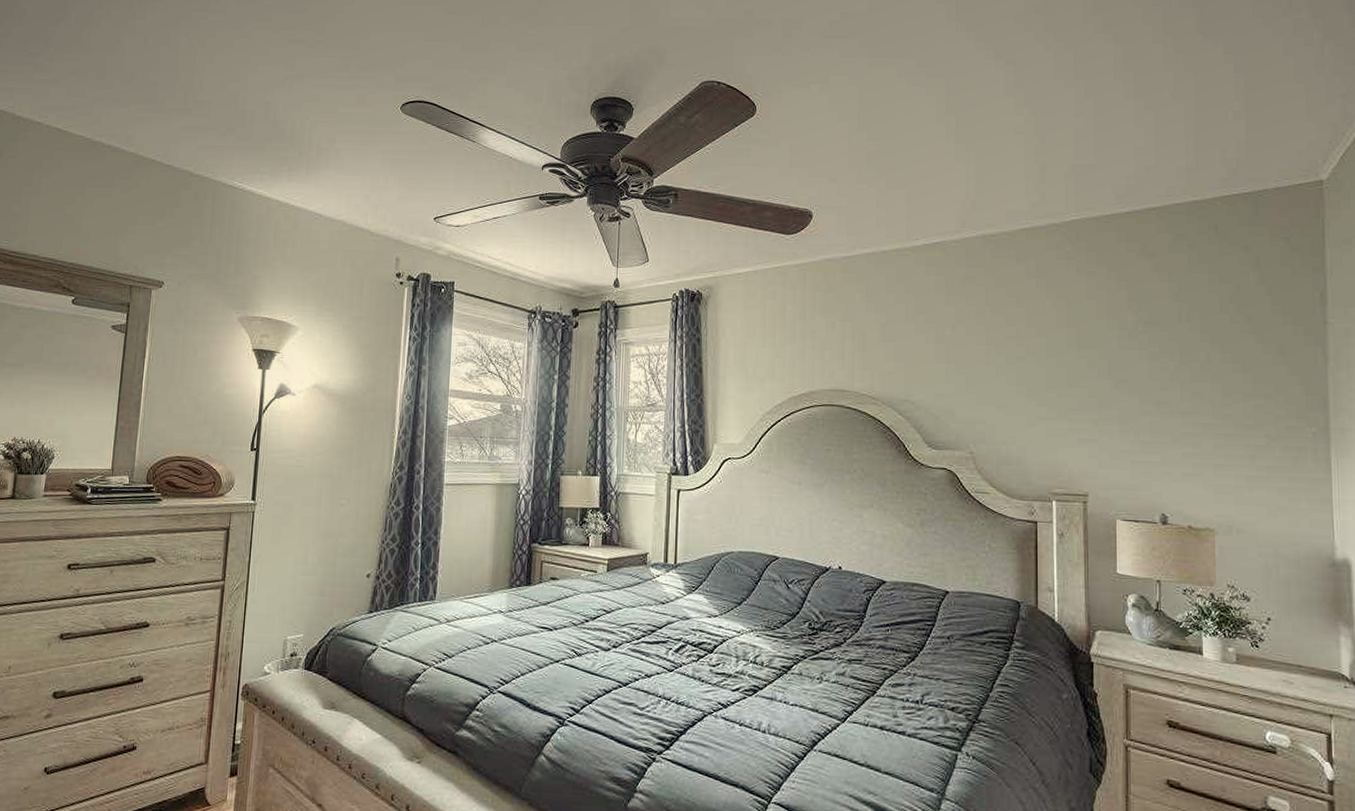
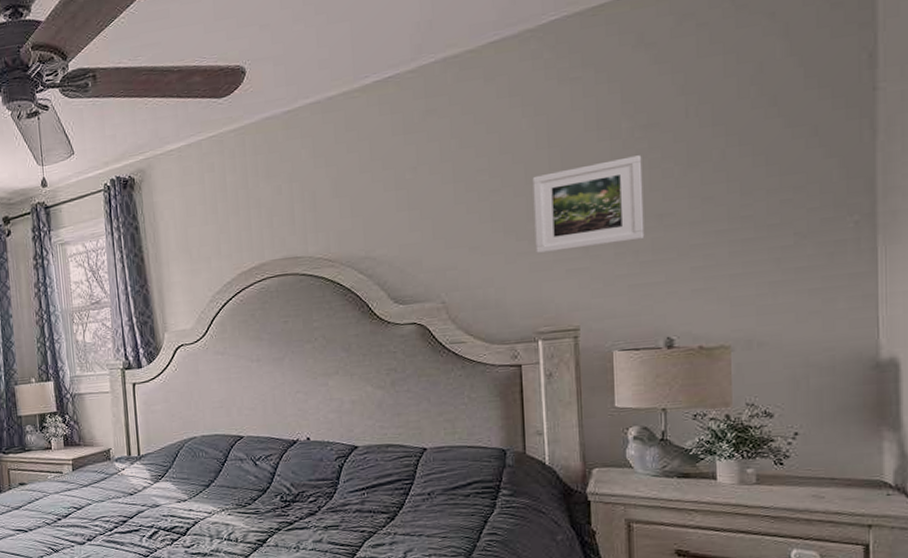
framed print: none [1053,346,1145,422] -> present [532,155,645,254]

